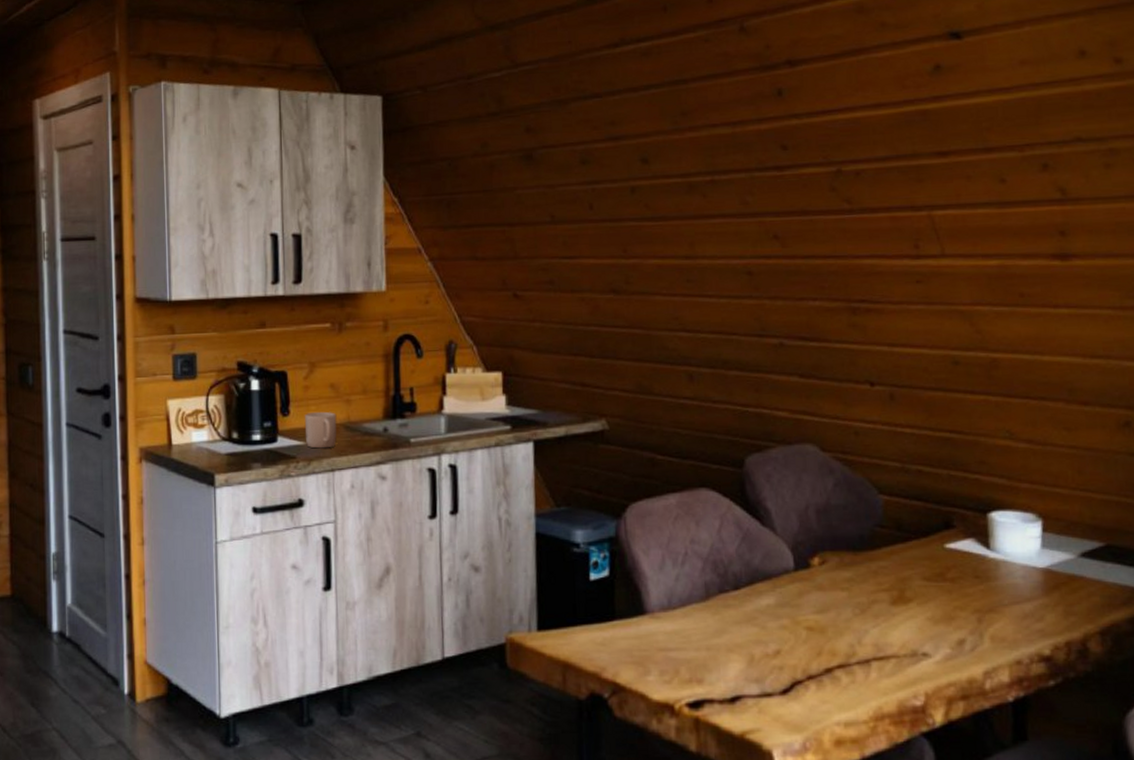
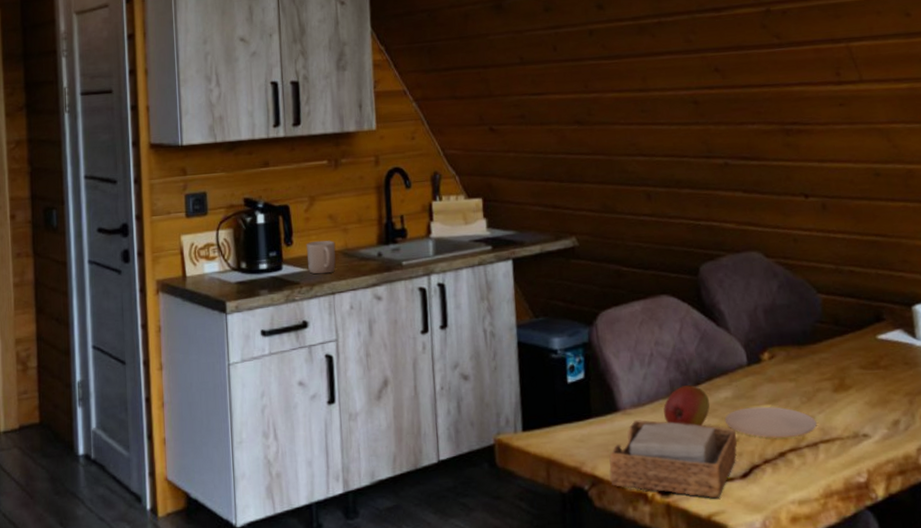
napkin holder: none [632,625,778,715] -> present [609,420,737,499]
fruit: none [697,589,750,636] -> present [663,385,710,427]
plate: none [765,616,870,653] -> present [724,406,817,439]

